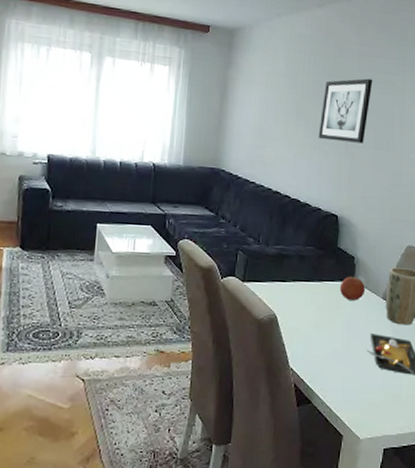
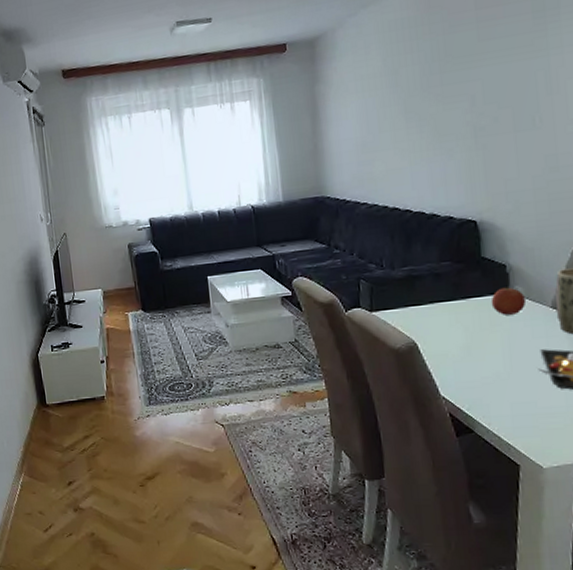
wall art: present [318,78,373,144] -> none [436,47,501,137]

